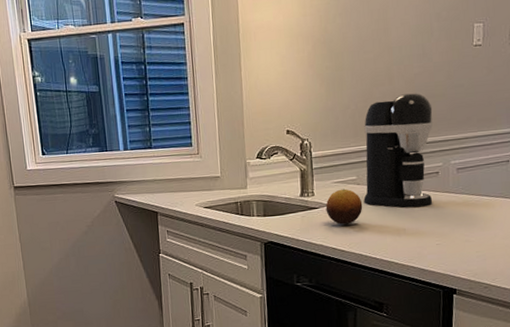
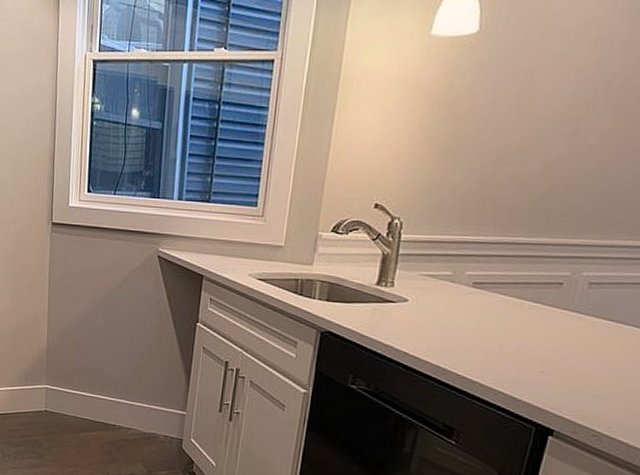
fruit: present [325,189,363,225] -> none [404,284,454,328]
coffee maker: present [363,93,433,208] -> none [455,179,573,323]

